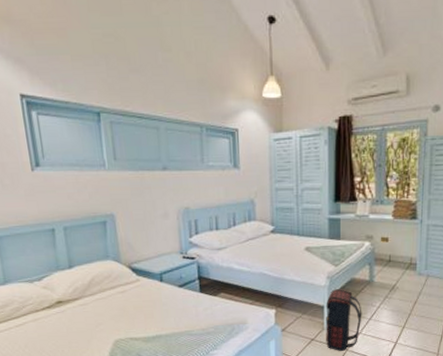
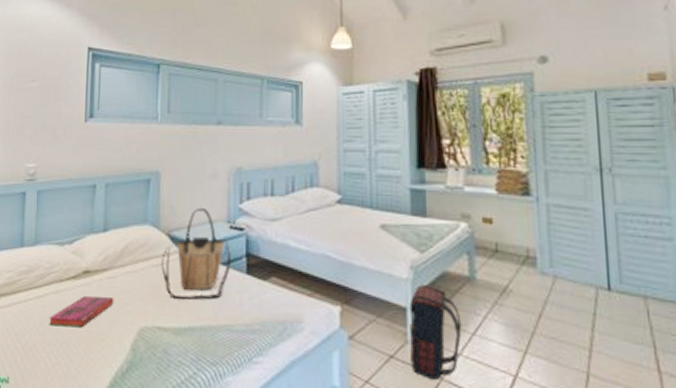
hardback book: none [32,319,89,347] -> present [49,296,114,328]
tote bag: none [126,242,186,317] -> present [161,207,231,300]

